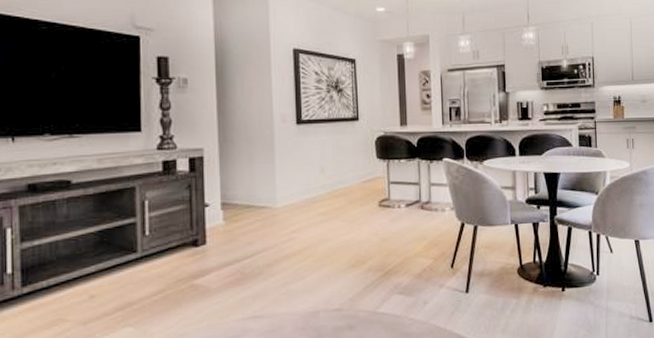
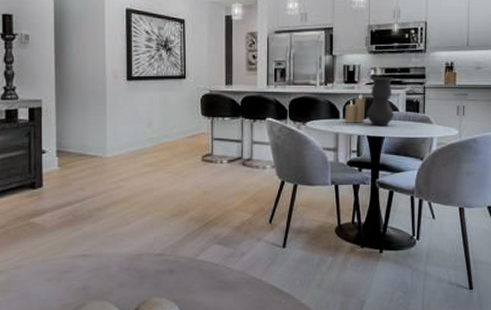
candle: none [520,130,541,160] -> present [344,93,366,123]
vase: none [541,113,569,163] -> present [366,77,395,127]

